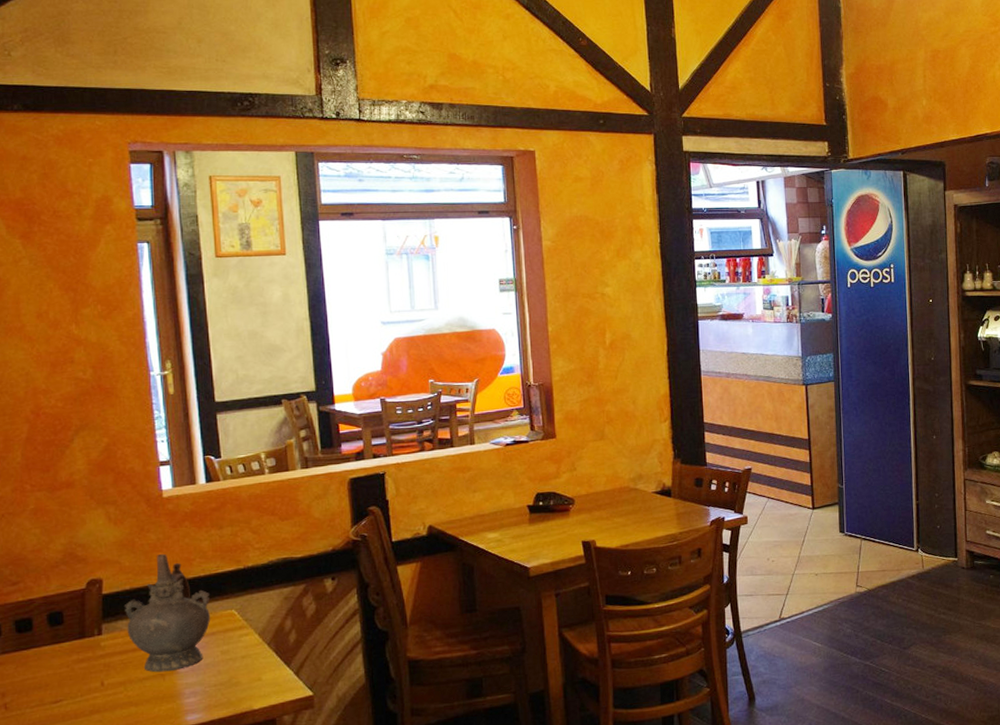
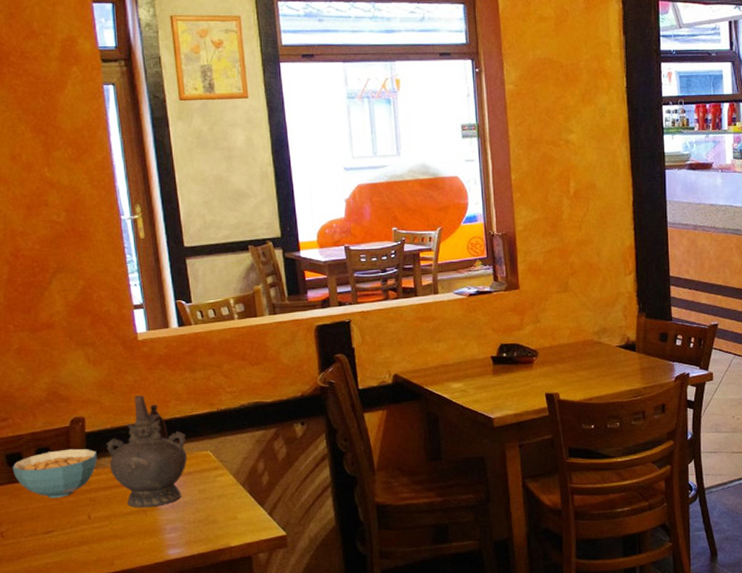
cereal bowl: none [21,611,114,665] -> present [12,448,97,498]

